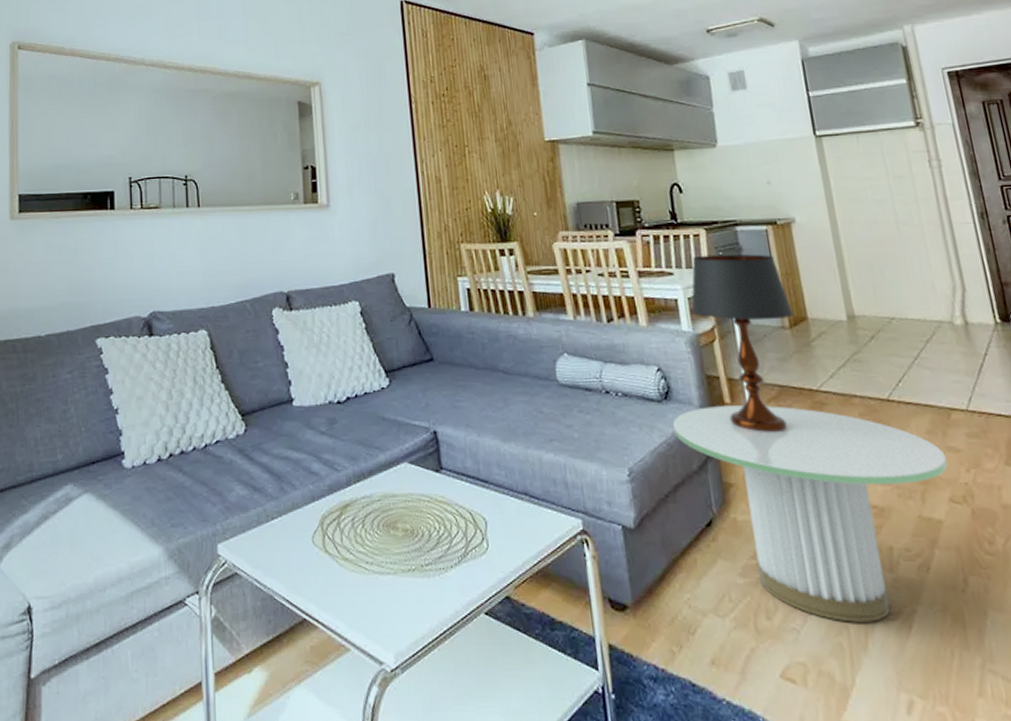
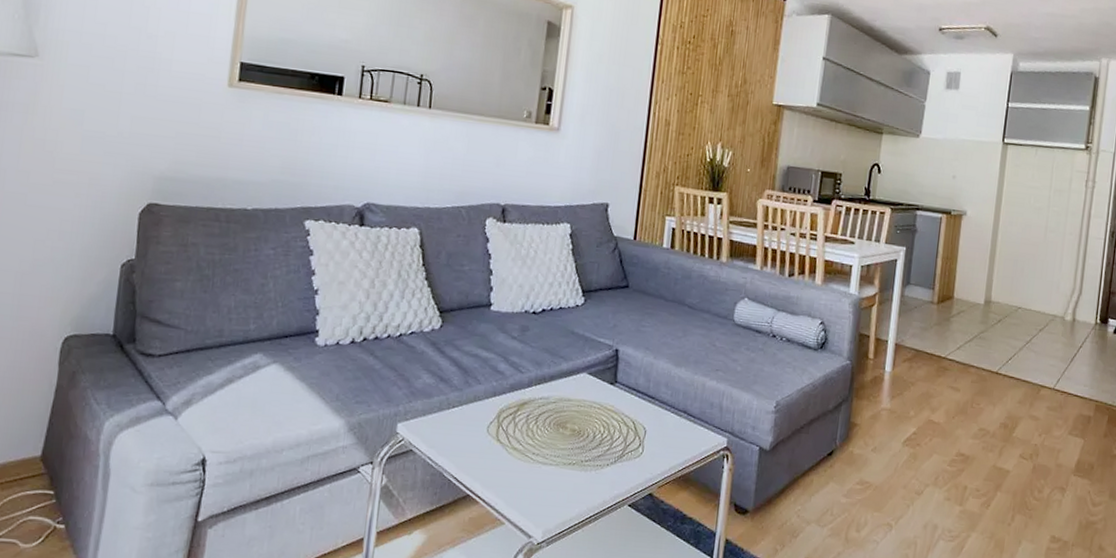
side table: present [672,405,948,623] -> none [820,359,1027,541]
table lamp: present [691,254,794,432] -> none [861,230,944,387]

